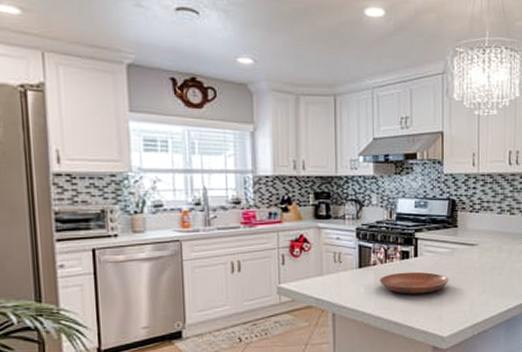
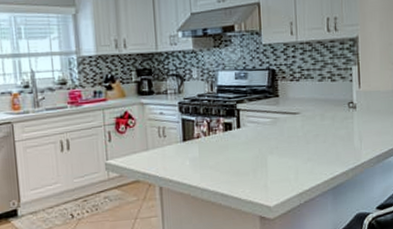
bowl: present [379,271,449,294] -> none [204,142,273,166]

